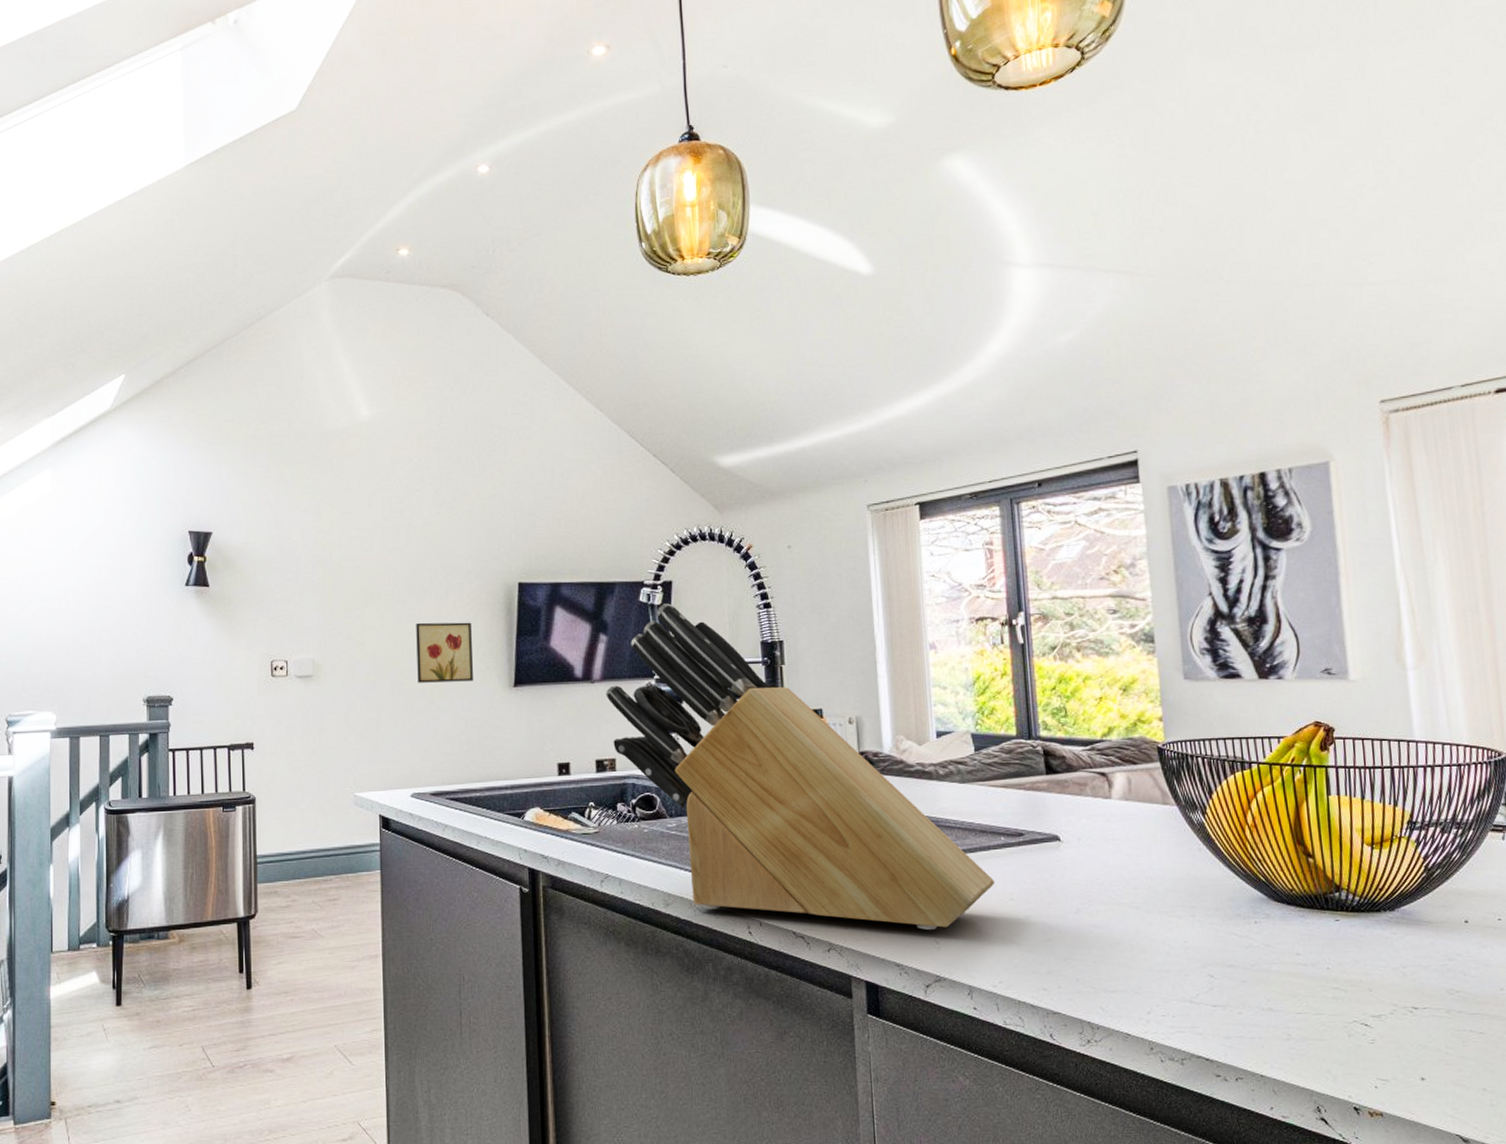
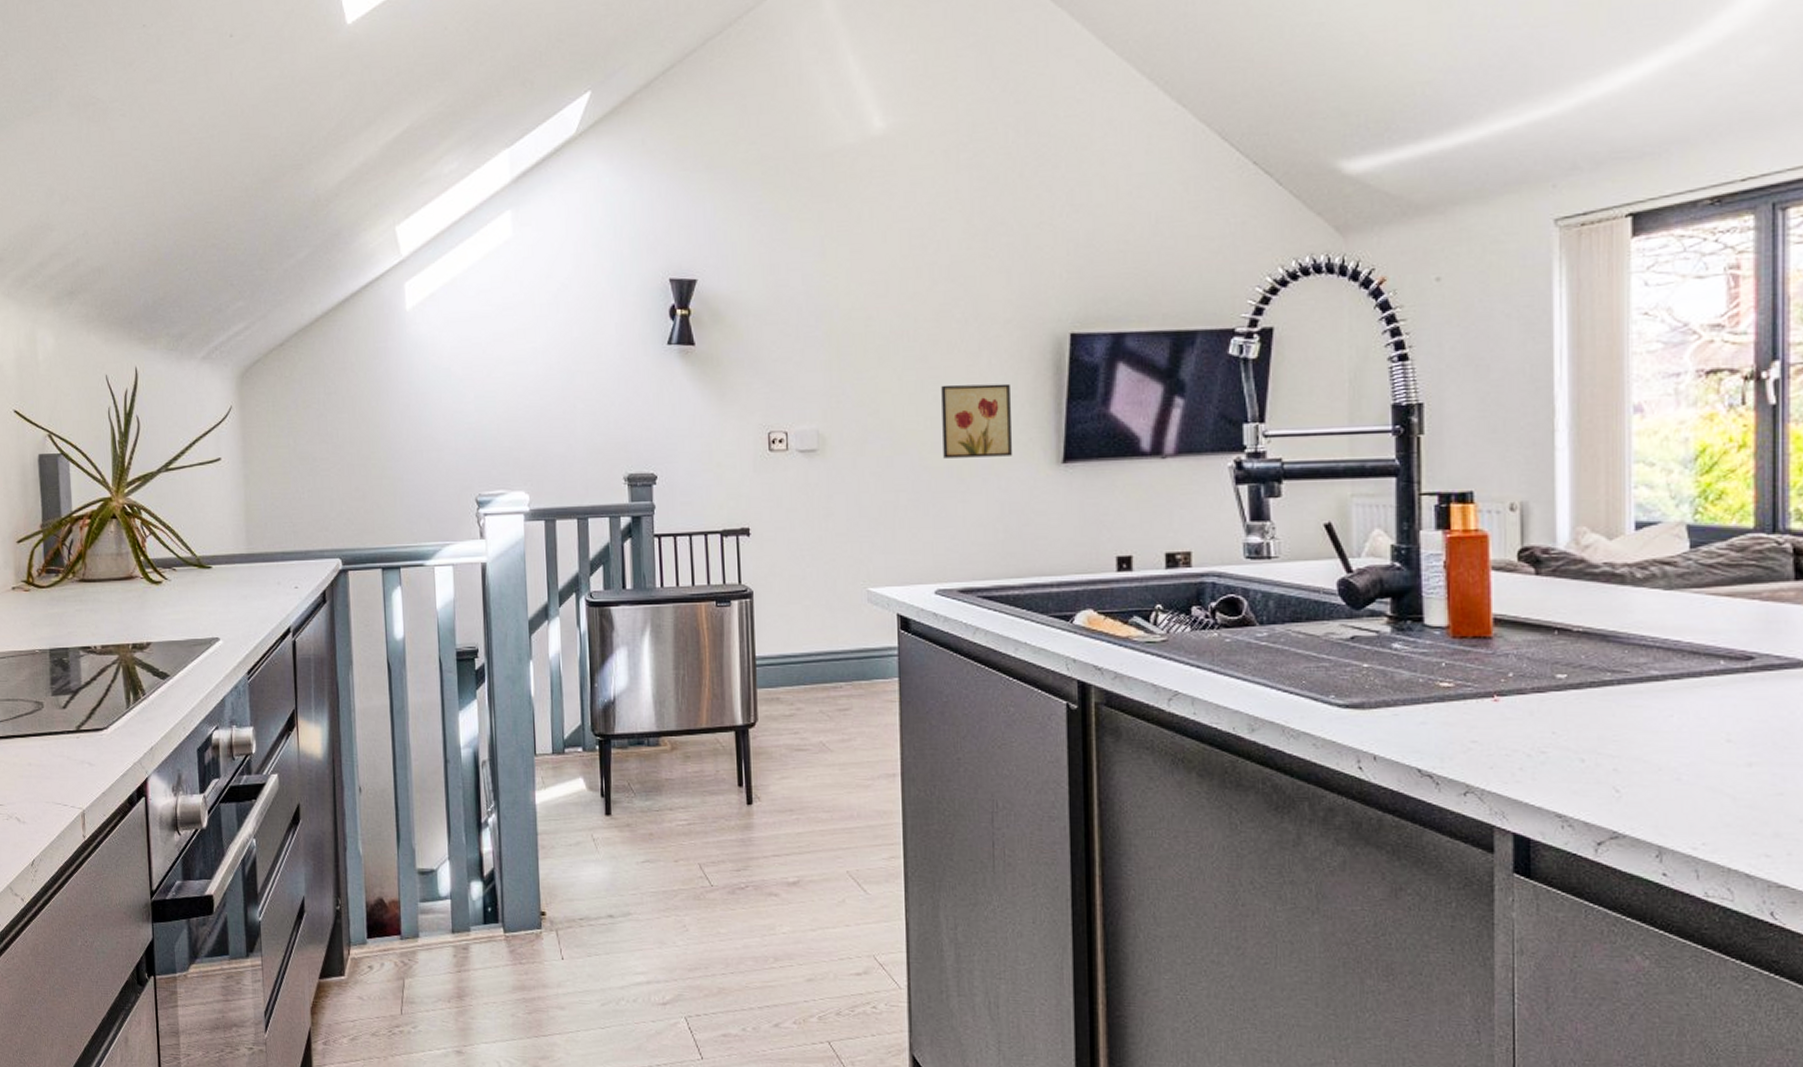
knife block: present [606,603,995,930] -> none [1180,356,1707,774]

